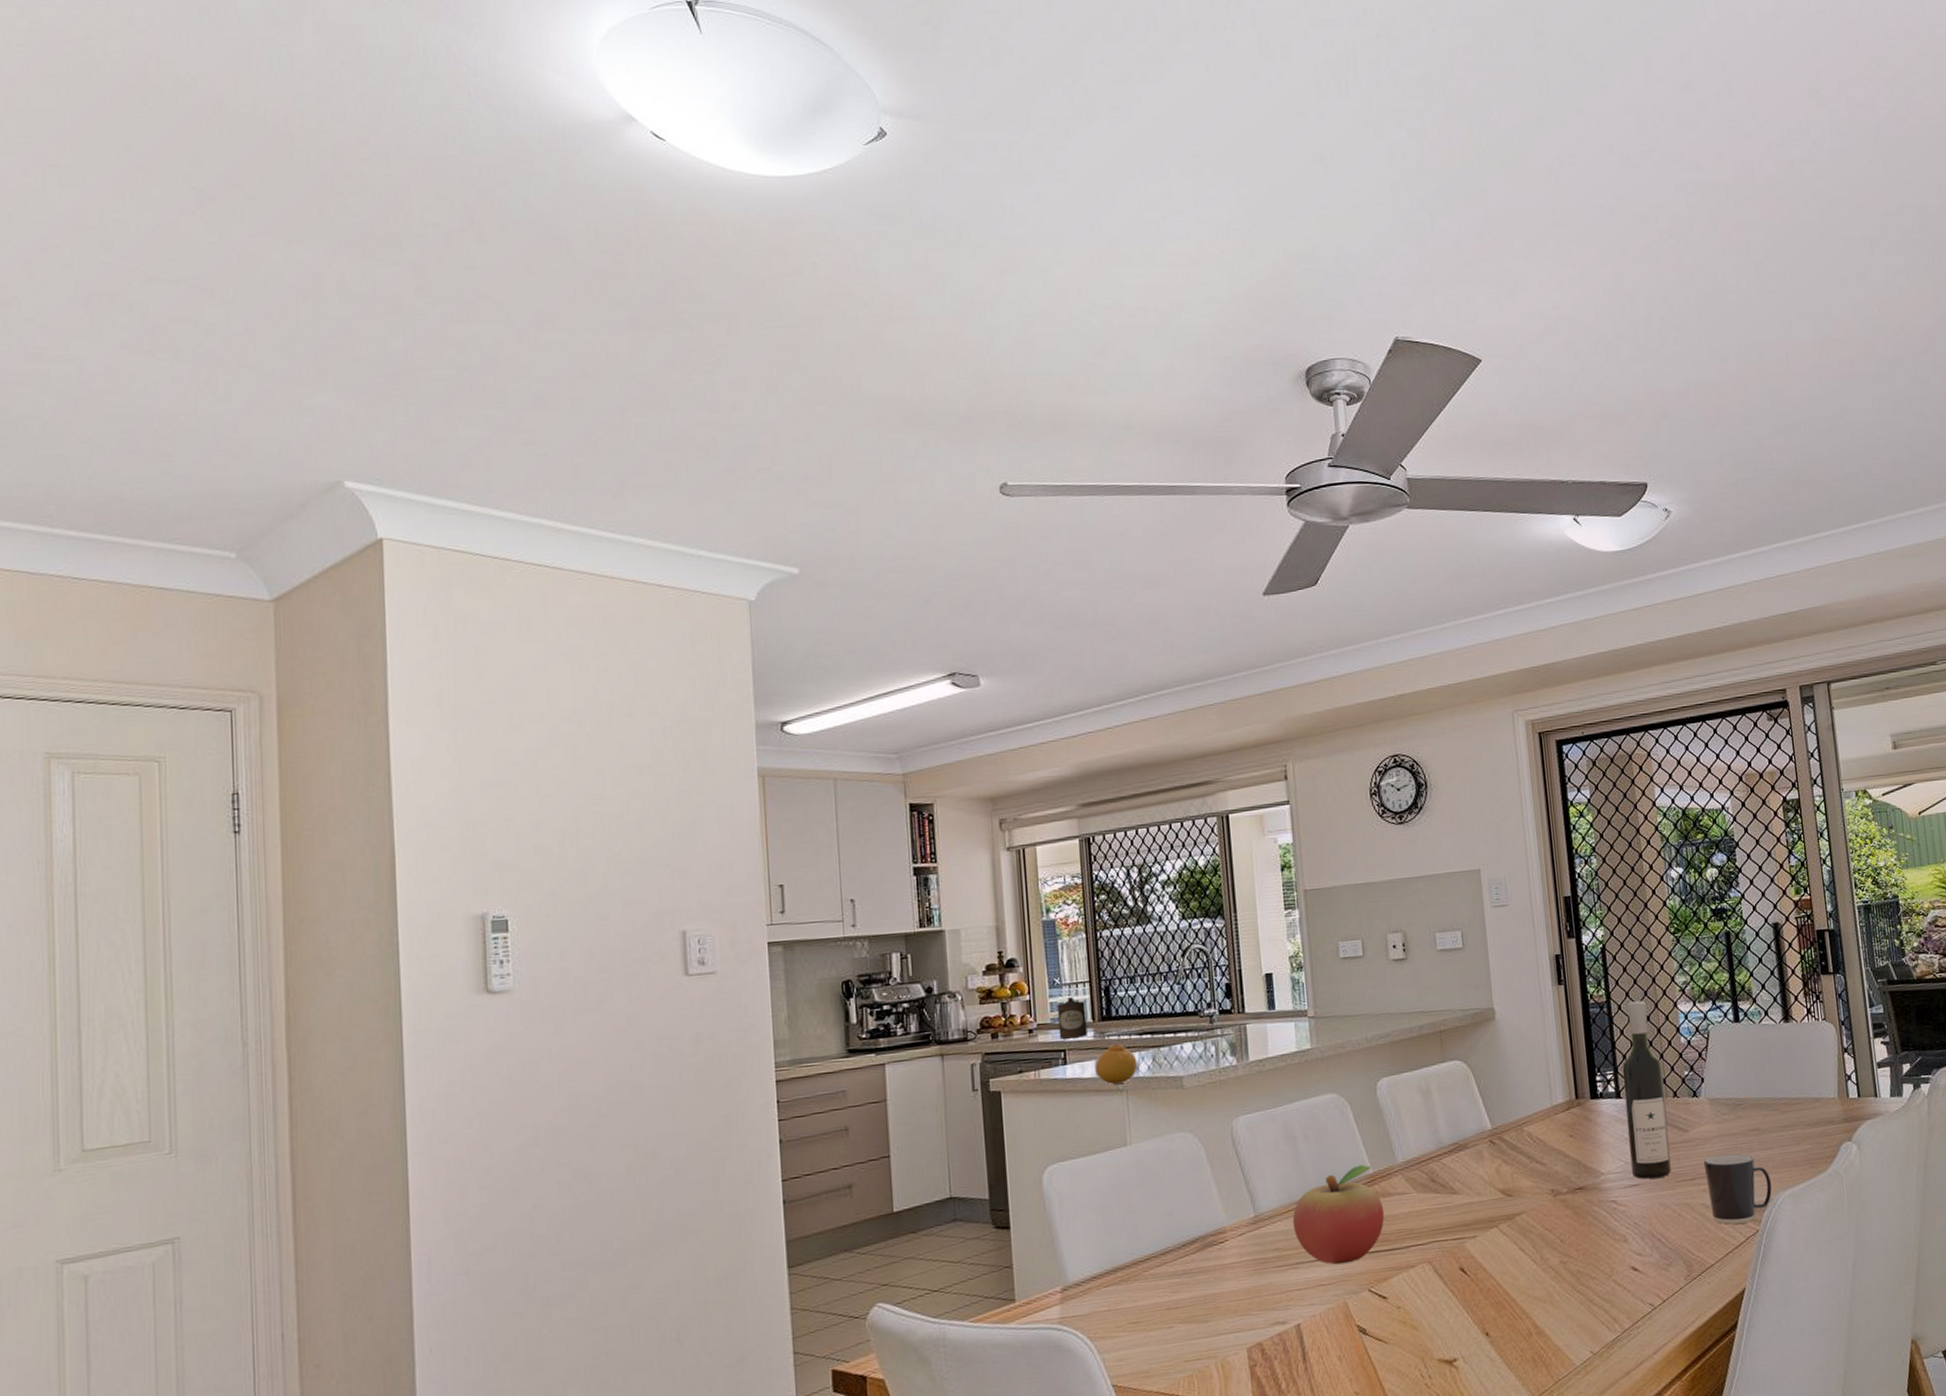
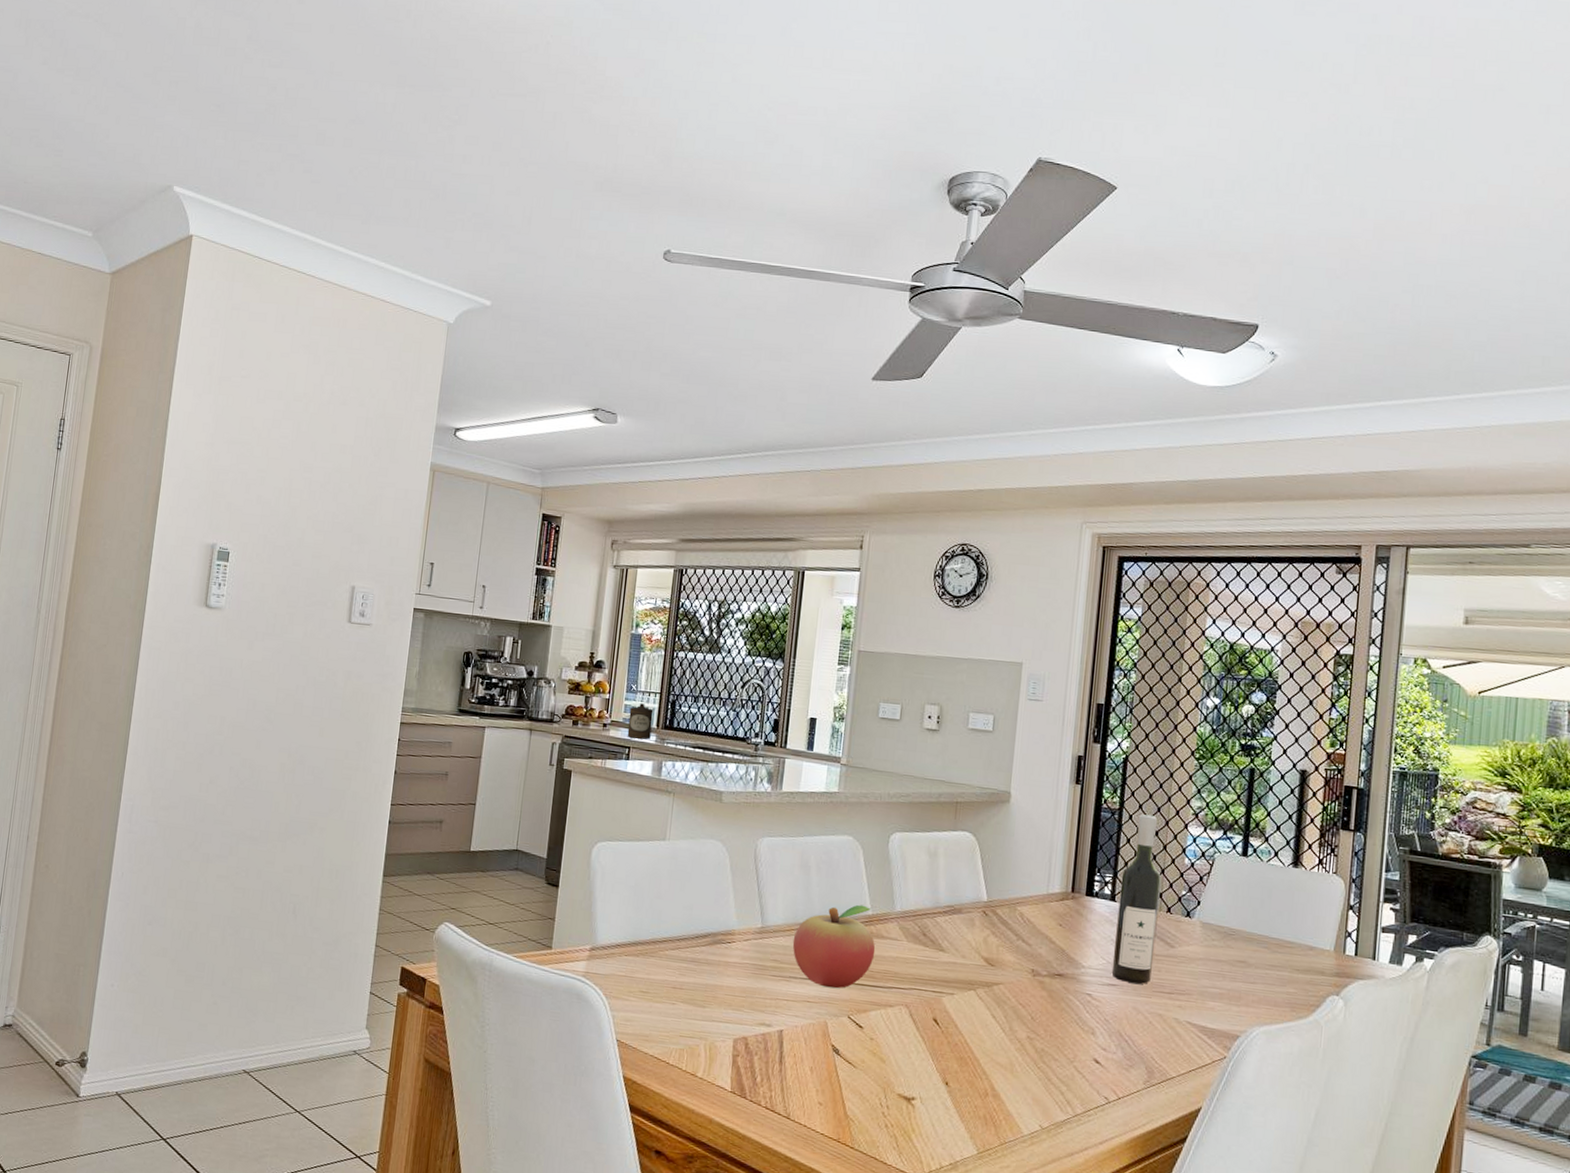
fruit: present [1094,1043,1138,1084] -> none [651,751,688,786]
mug: present [1703,1153,1772,1225] -> none [1182,976,1249,1047]

